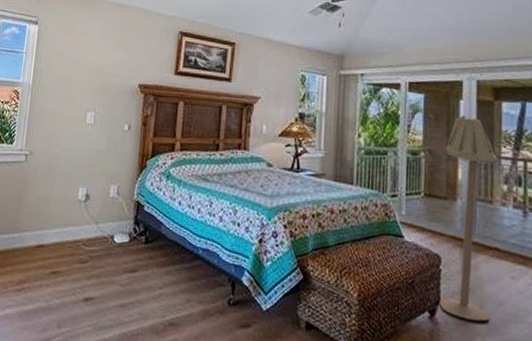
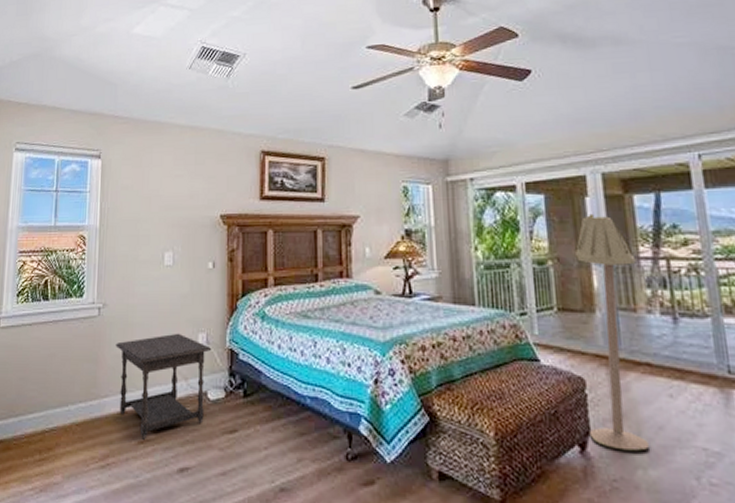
side table: none [37,183,121,271] -> present [115,333,212,440]

